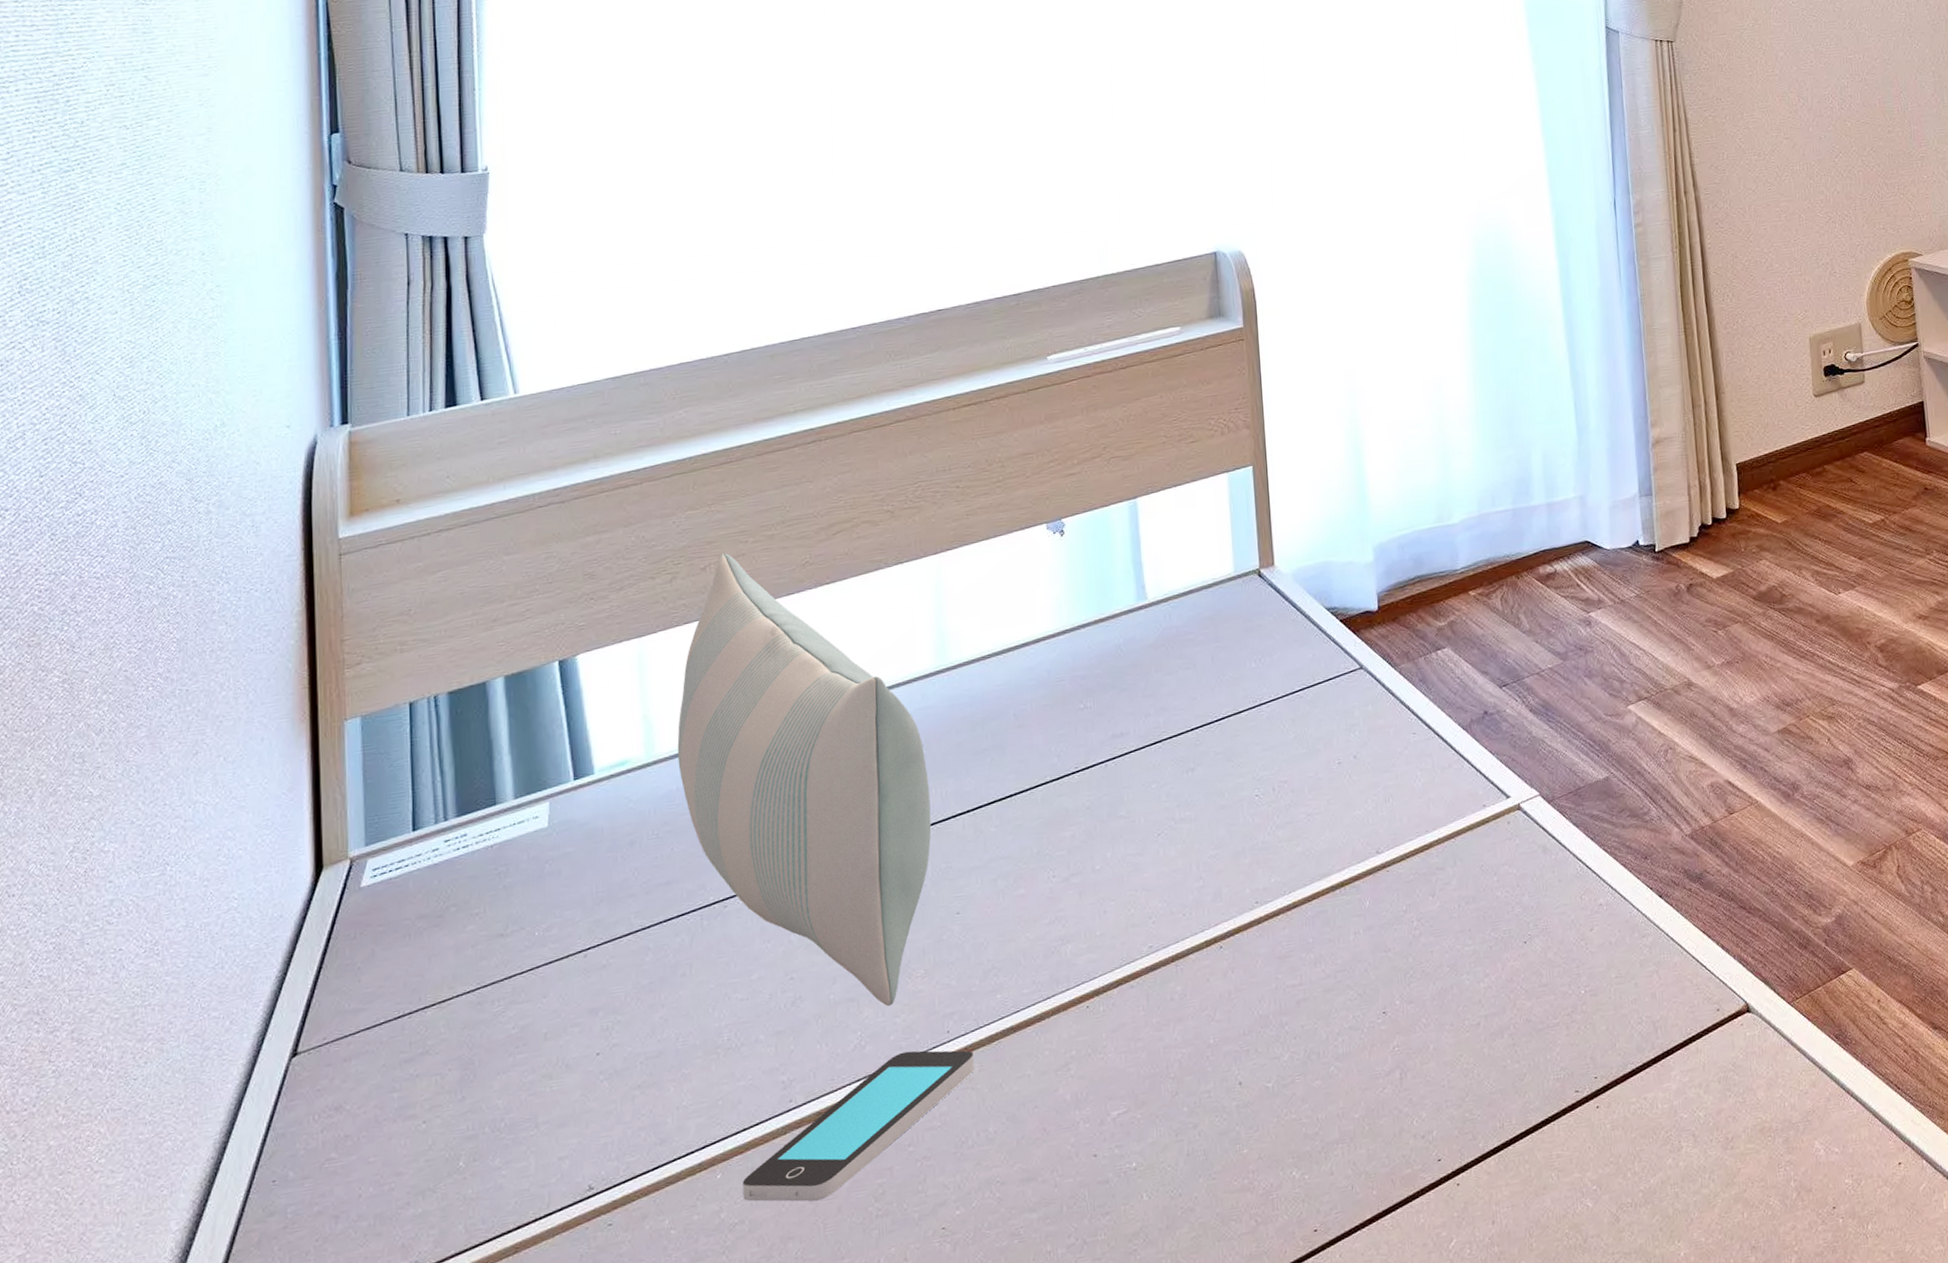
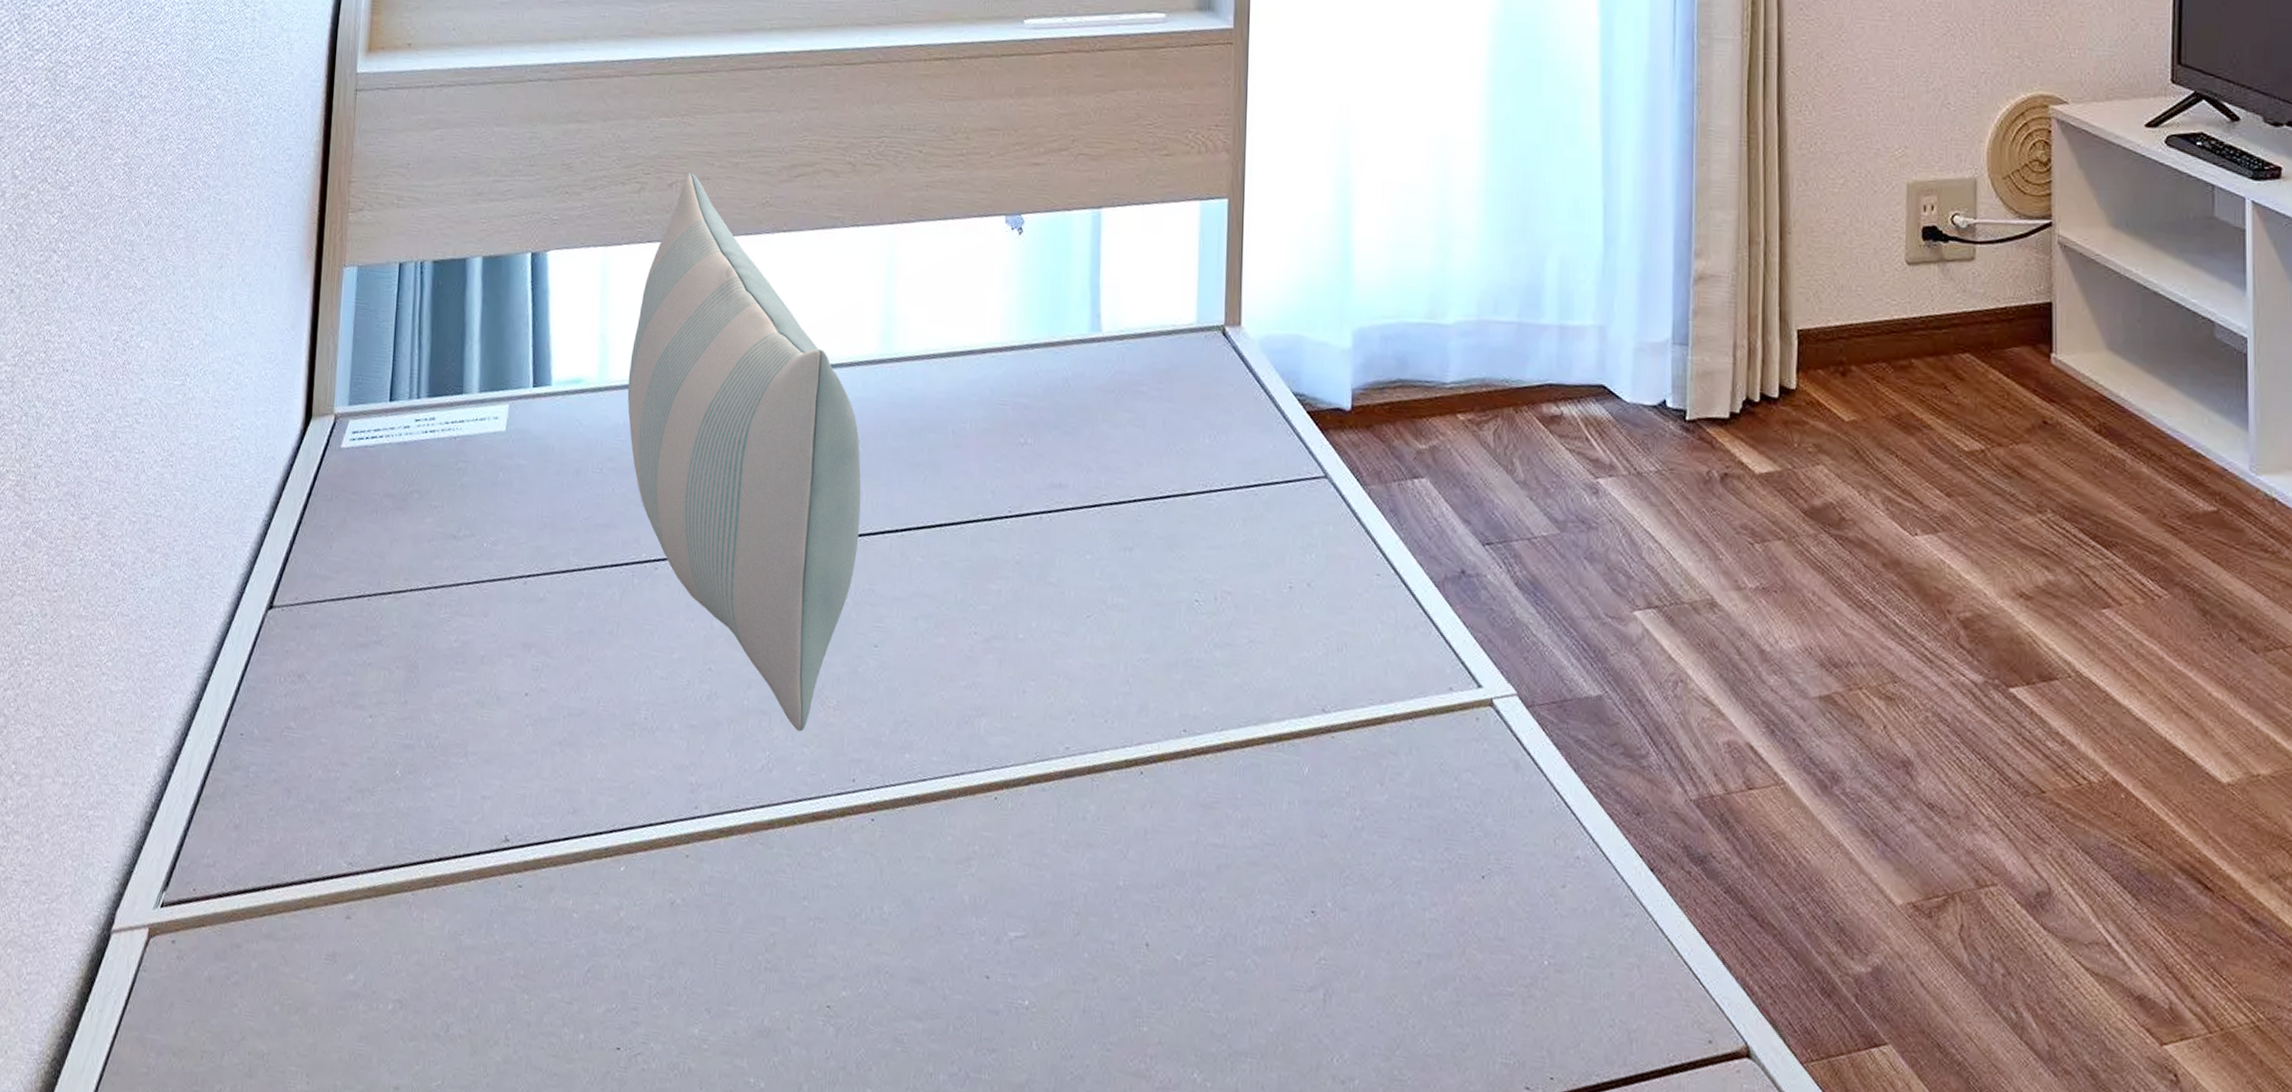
smartphone: present [742,1050,974,1202] -> none [642,788,876,931]

